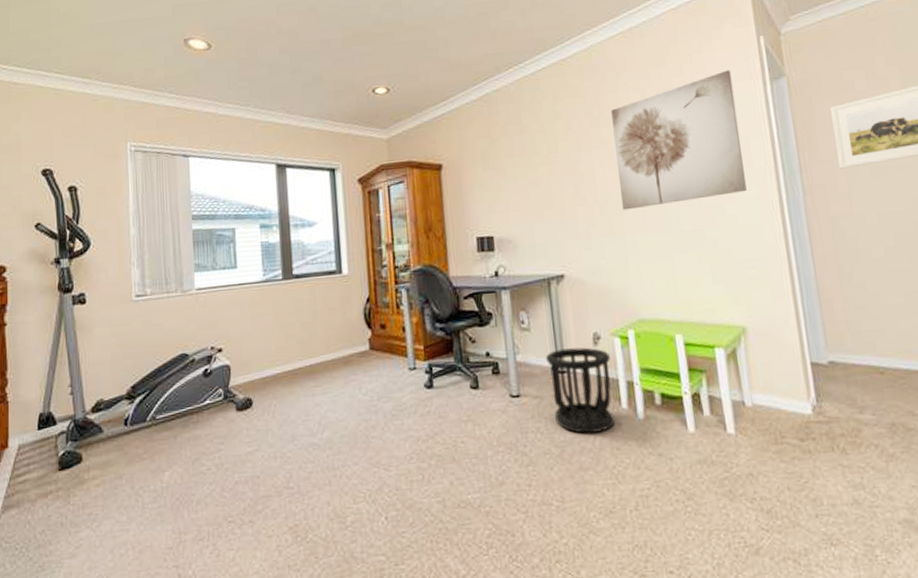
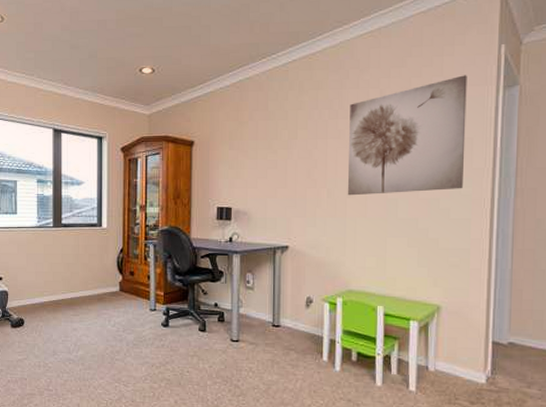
wastebasket: present [546,347,616,433] -> none [264,307,320,377]

